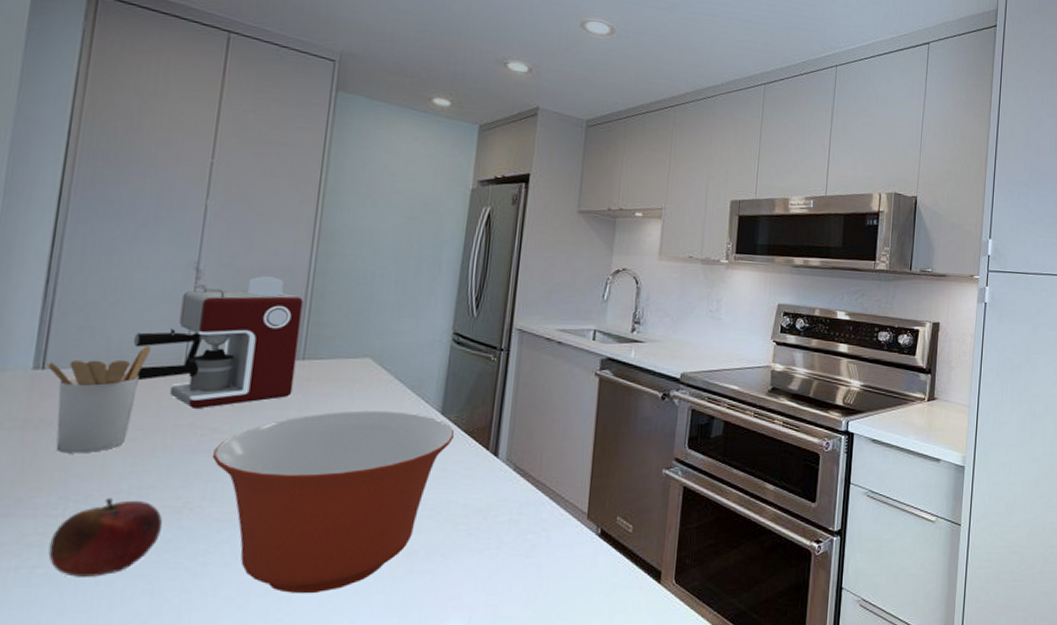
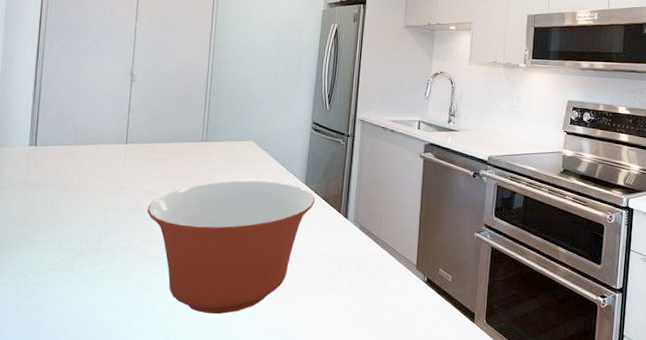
utensil holder: present [44,345,152,454] -> none [36,129,104,206]
fruit: present [48,498,163,577] -> none [45,238,117,294]
coffee maker: present [133,275,304,410] -> none [91,78,205,177]

